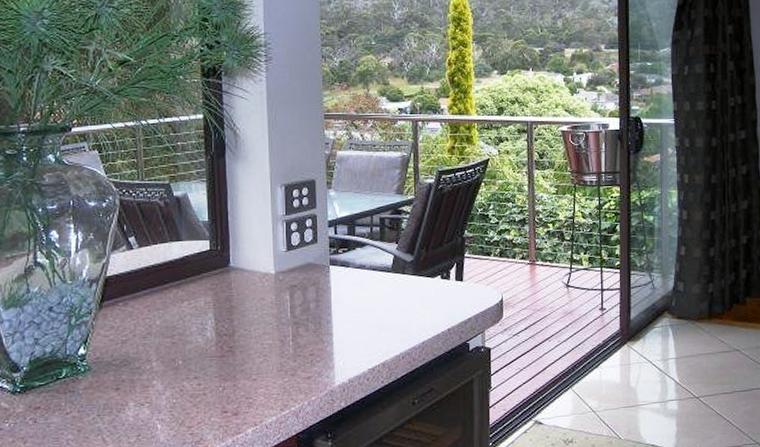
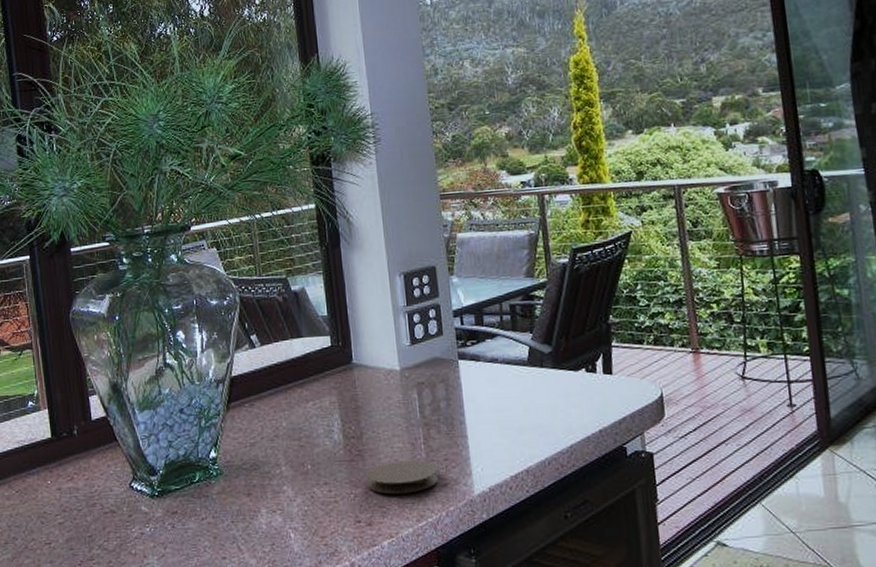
coaster: none [236,355,304,387] -> present [366,460,439,494]

